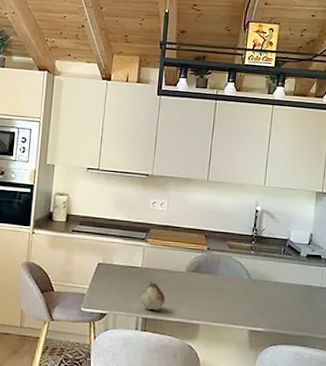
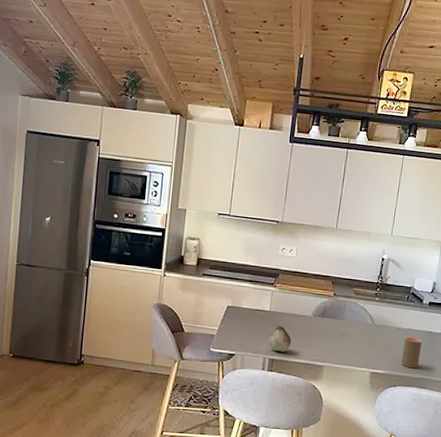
cup: none [280,291,302,326] -> present [400,336,423,369]

